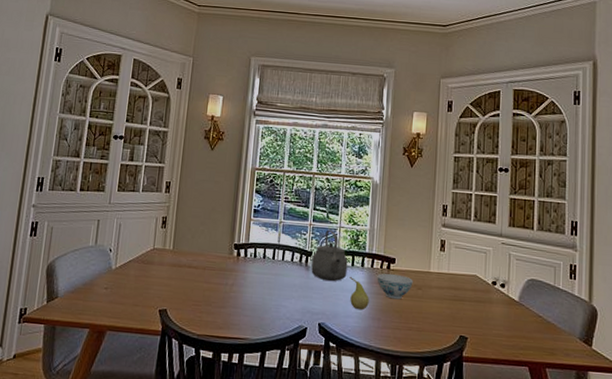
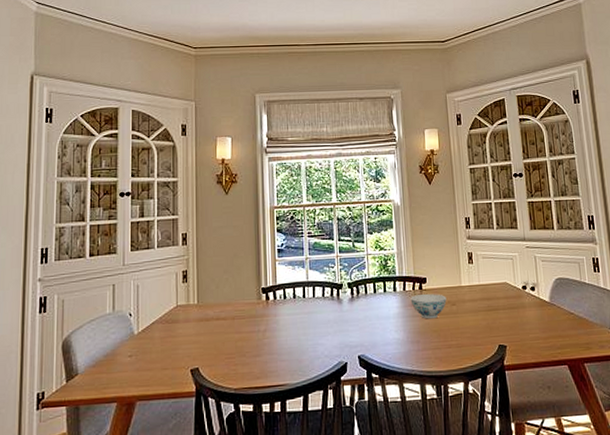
tea kettle: present [311,230,348,282] -> none [343,259,381,312]
fruit: present [349,277,369,310] -> none [383,303,406,336]

